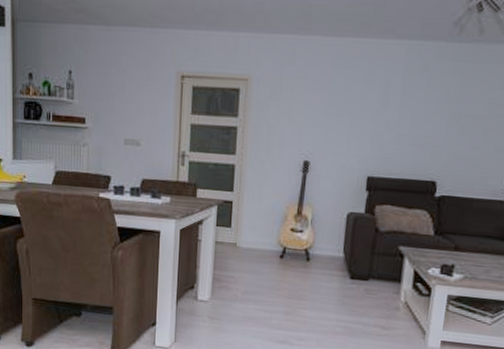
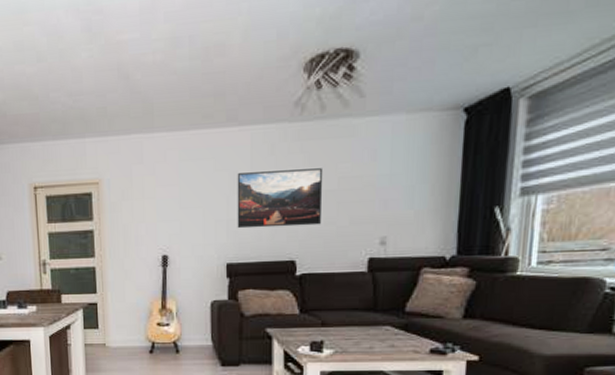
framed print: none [382,87,475,149] -> present [237,168,324,229]

